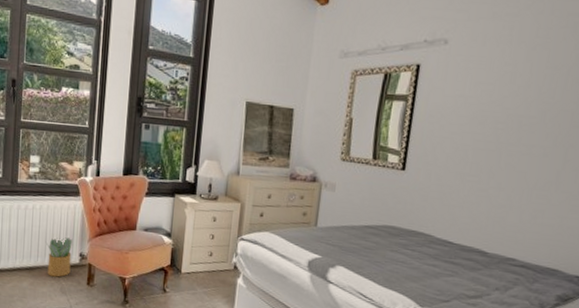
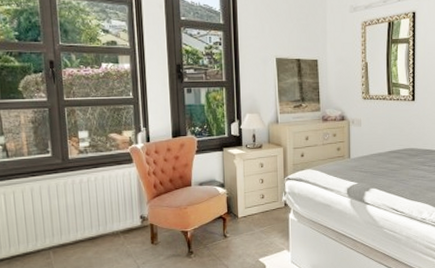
potted plant: present [46,237,73,277] -> none [106,203,134,242]

